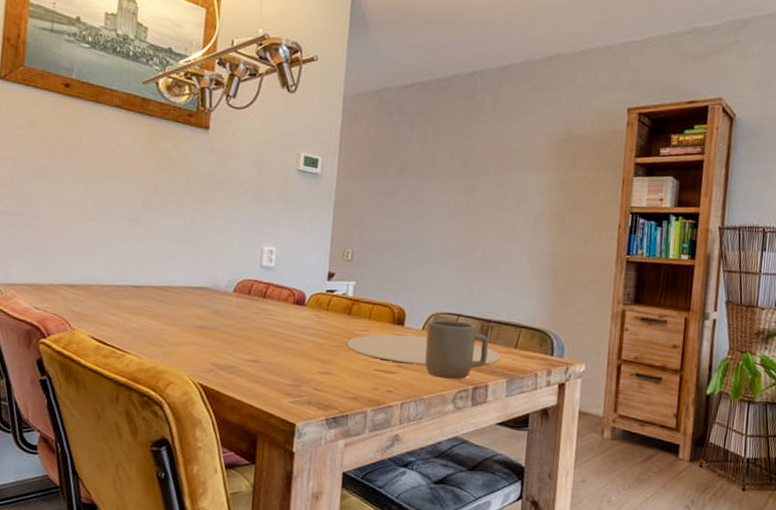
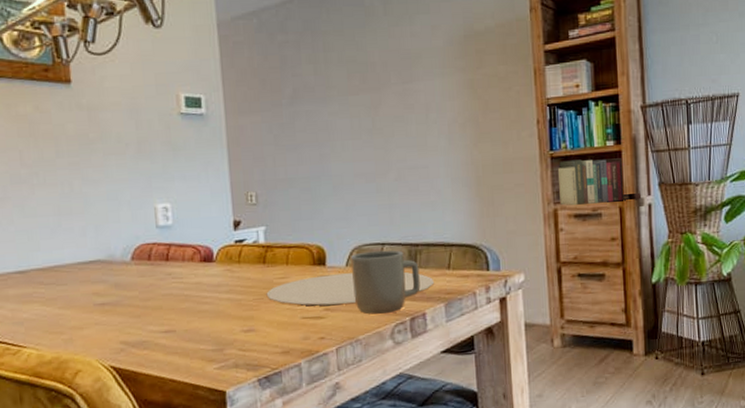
books: none [629,266,708,314] -> present [558,158,642,206]

